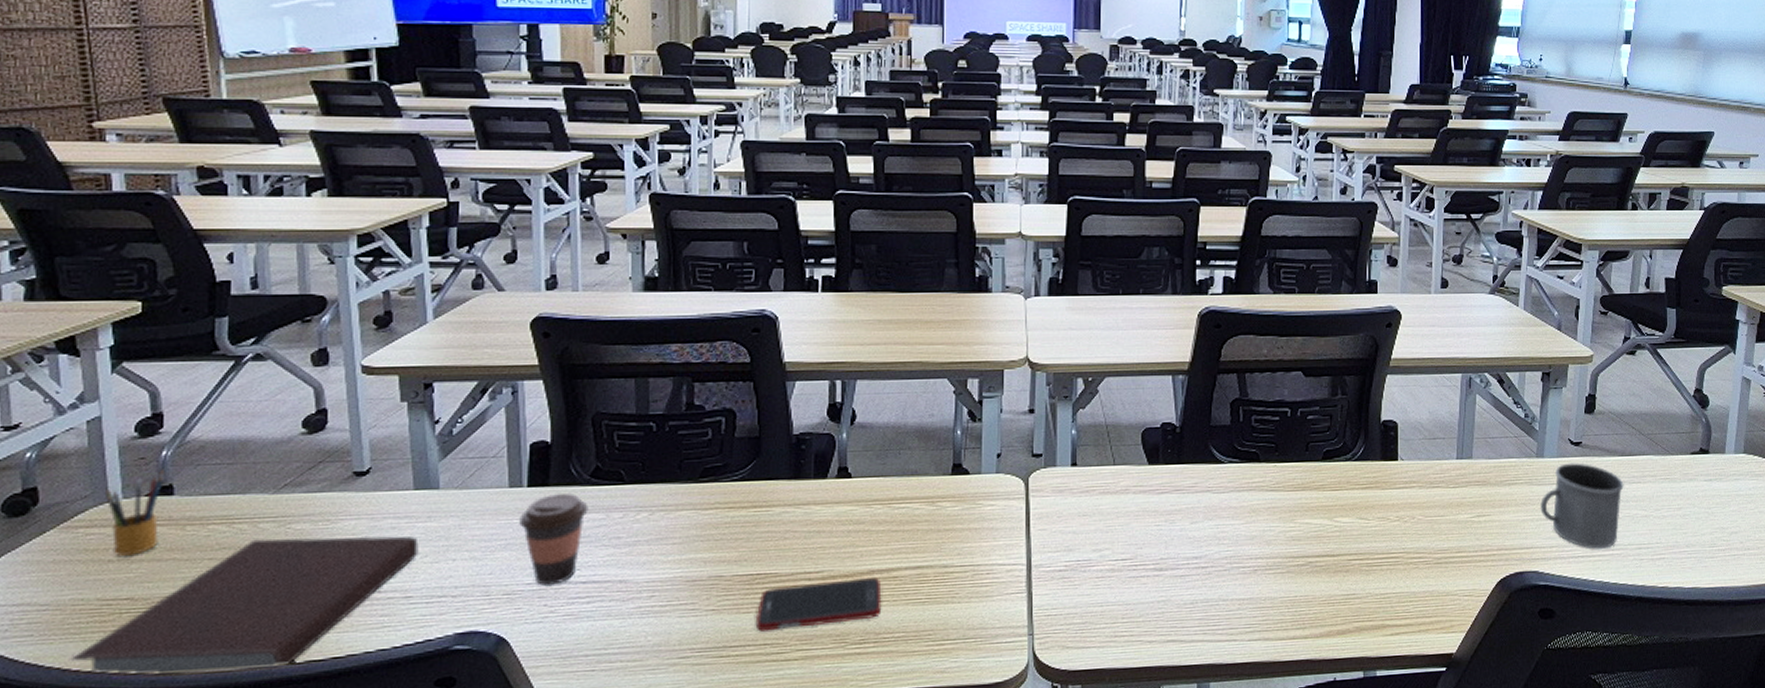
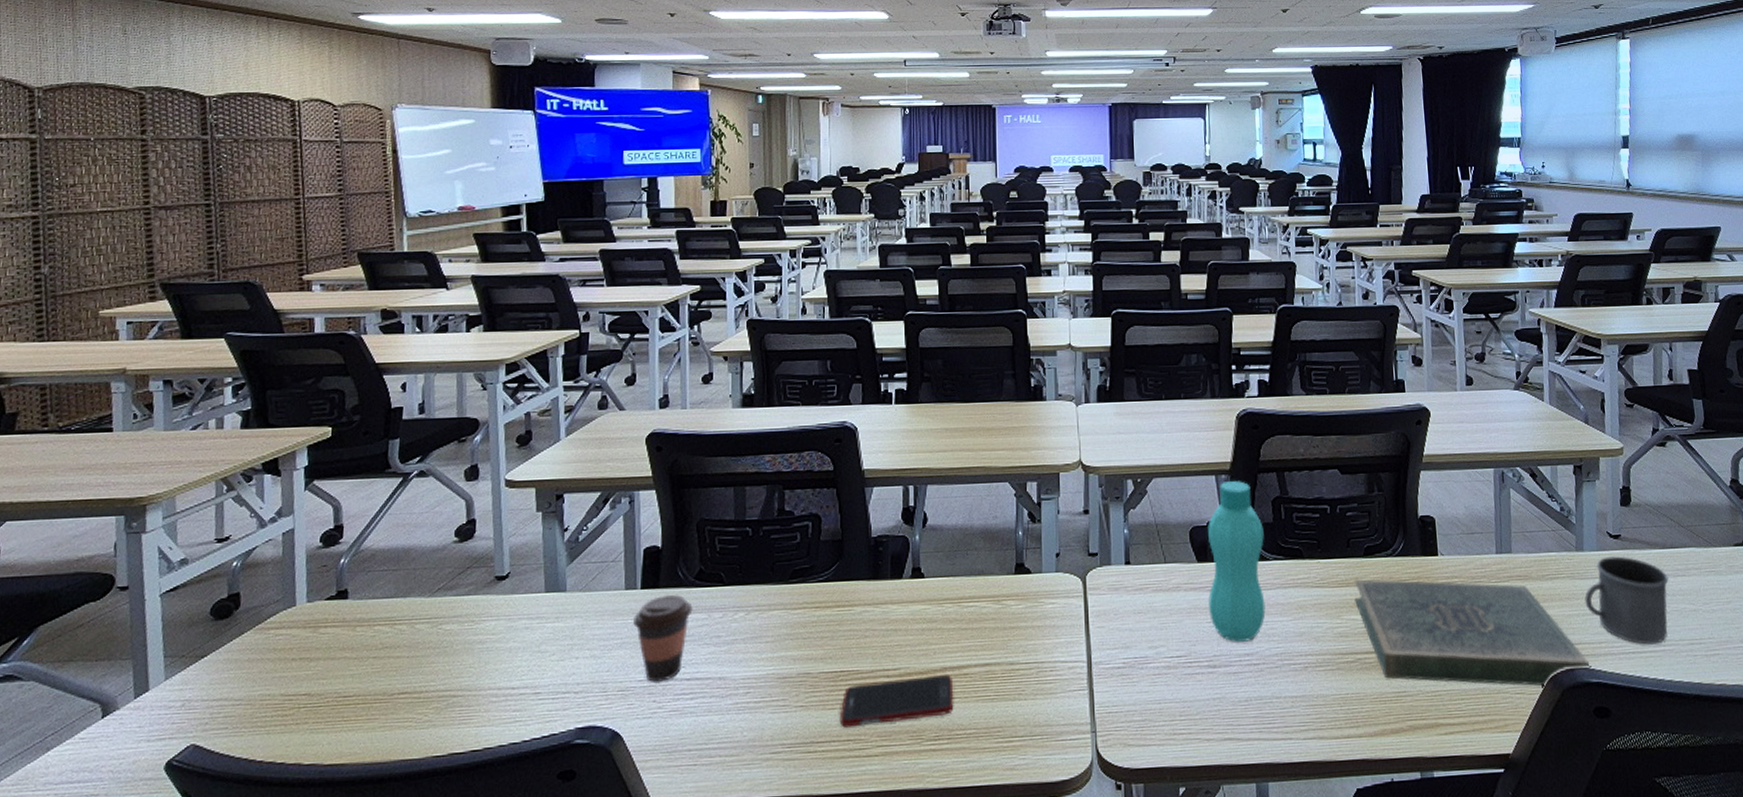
notebook: present [70,536,419,675] -> none [256,635,548,766]
pencil box: present [106,469,164,556] -> none [293,575,341,655]
bottle: none [1158,382,1220,546] -> present [1208,481,1266,642]
book: none [1310,483,1538,589] -> present [1354,579,1589,687]

